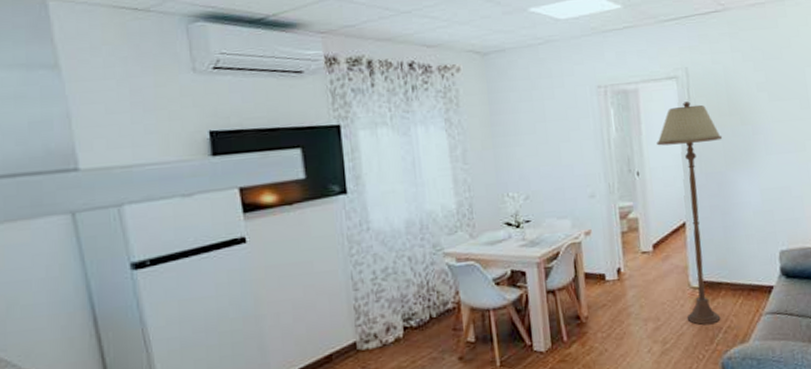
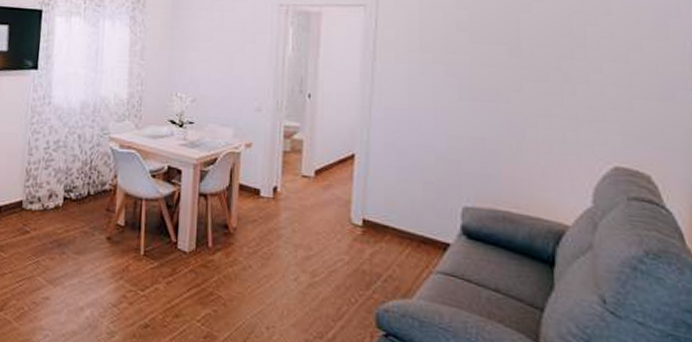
floor lamp: present [657,101,723,325] -> none [334,31,409,269]

